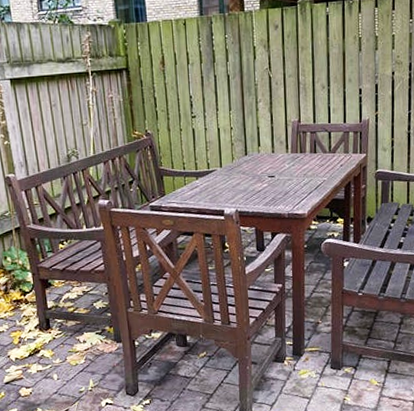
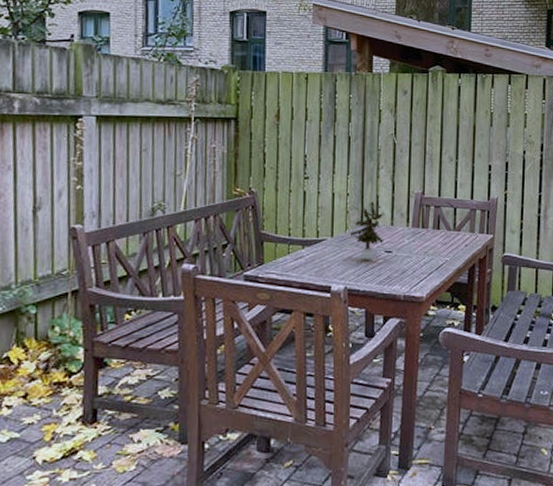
potted plant: none [236,132,267,185] -> present [349,201,385,260]

